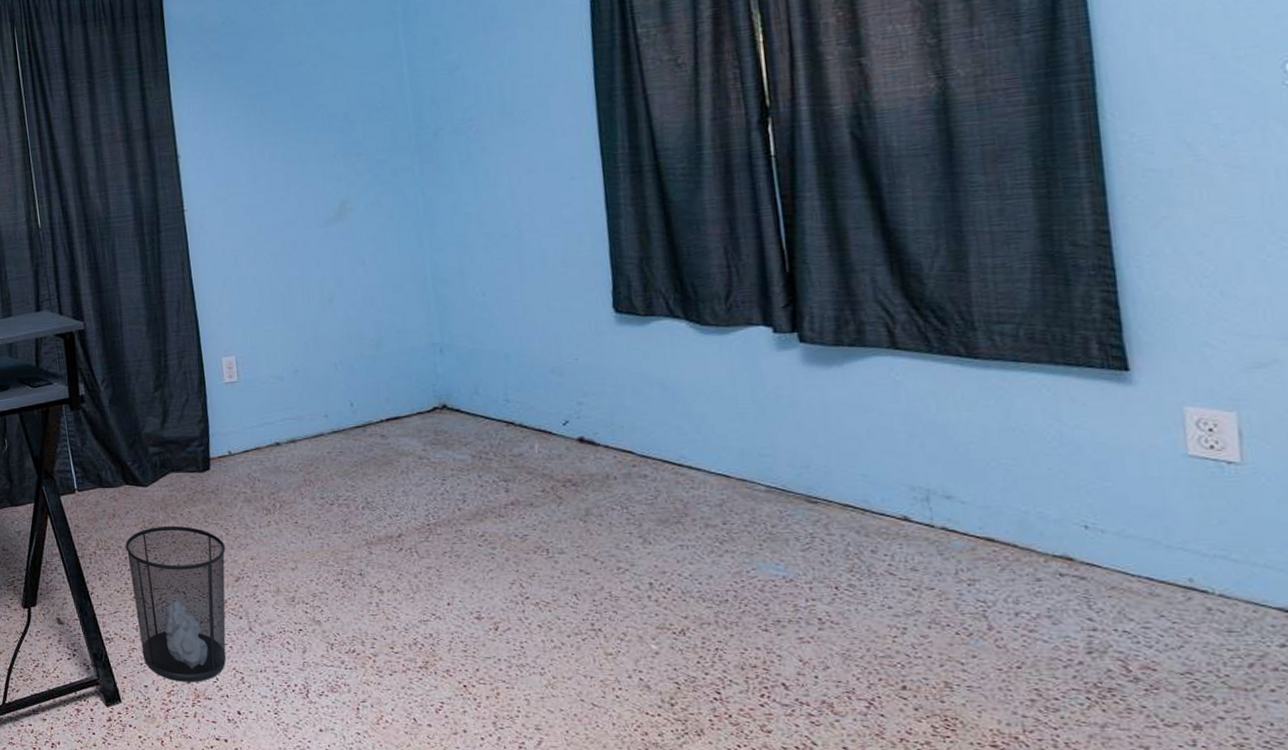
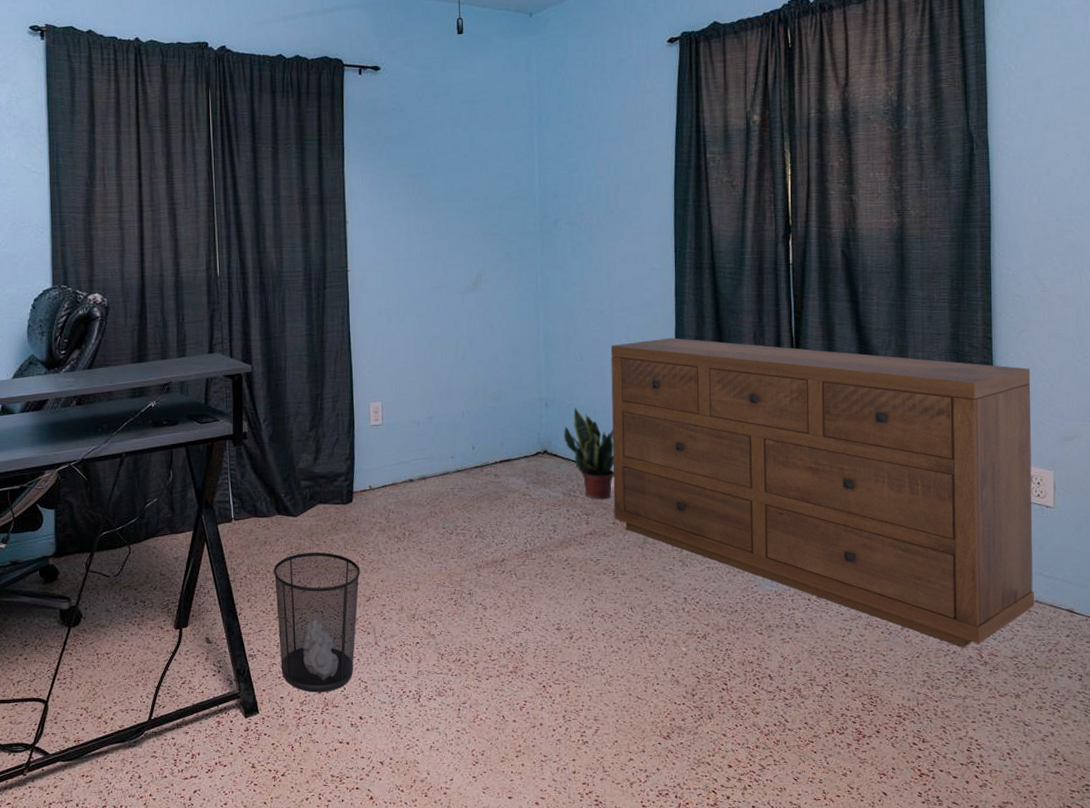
potted plant: none [466,353,539,463] -> present [563,408,615,500]
dresser: none [521,260,1217,656] -> present [610,337,1034,647]

